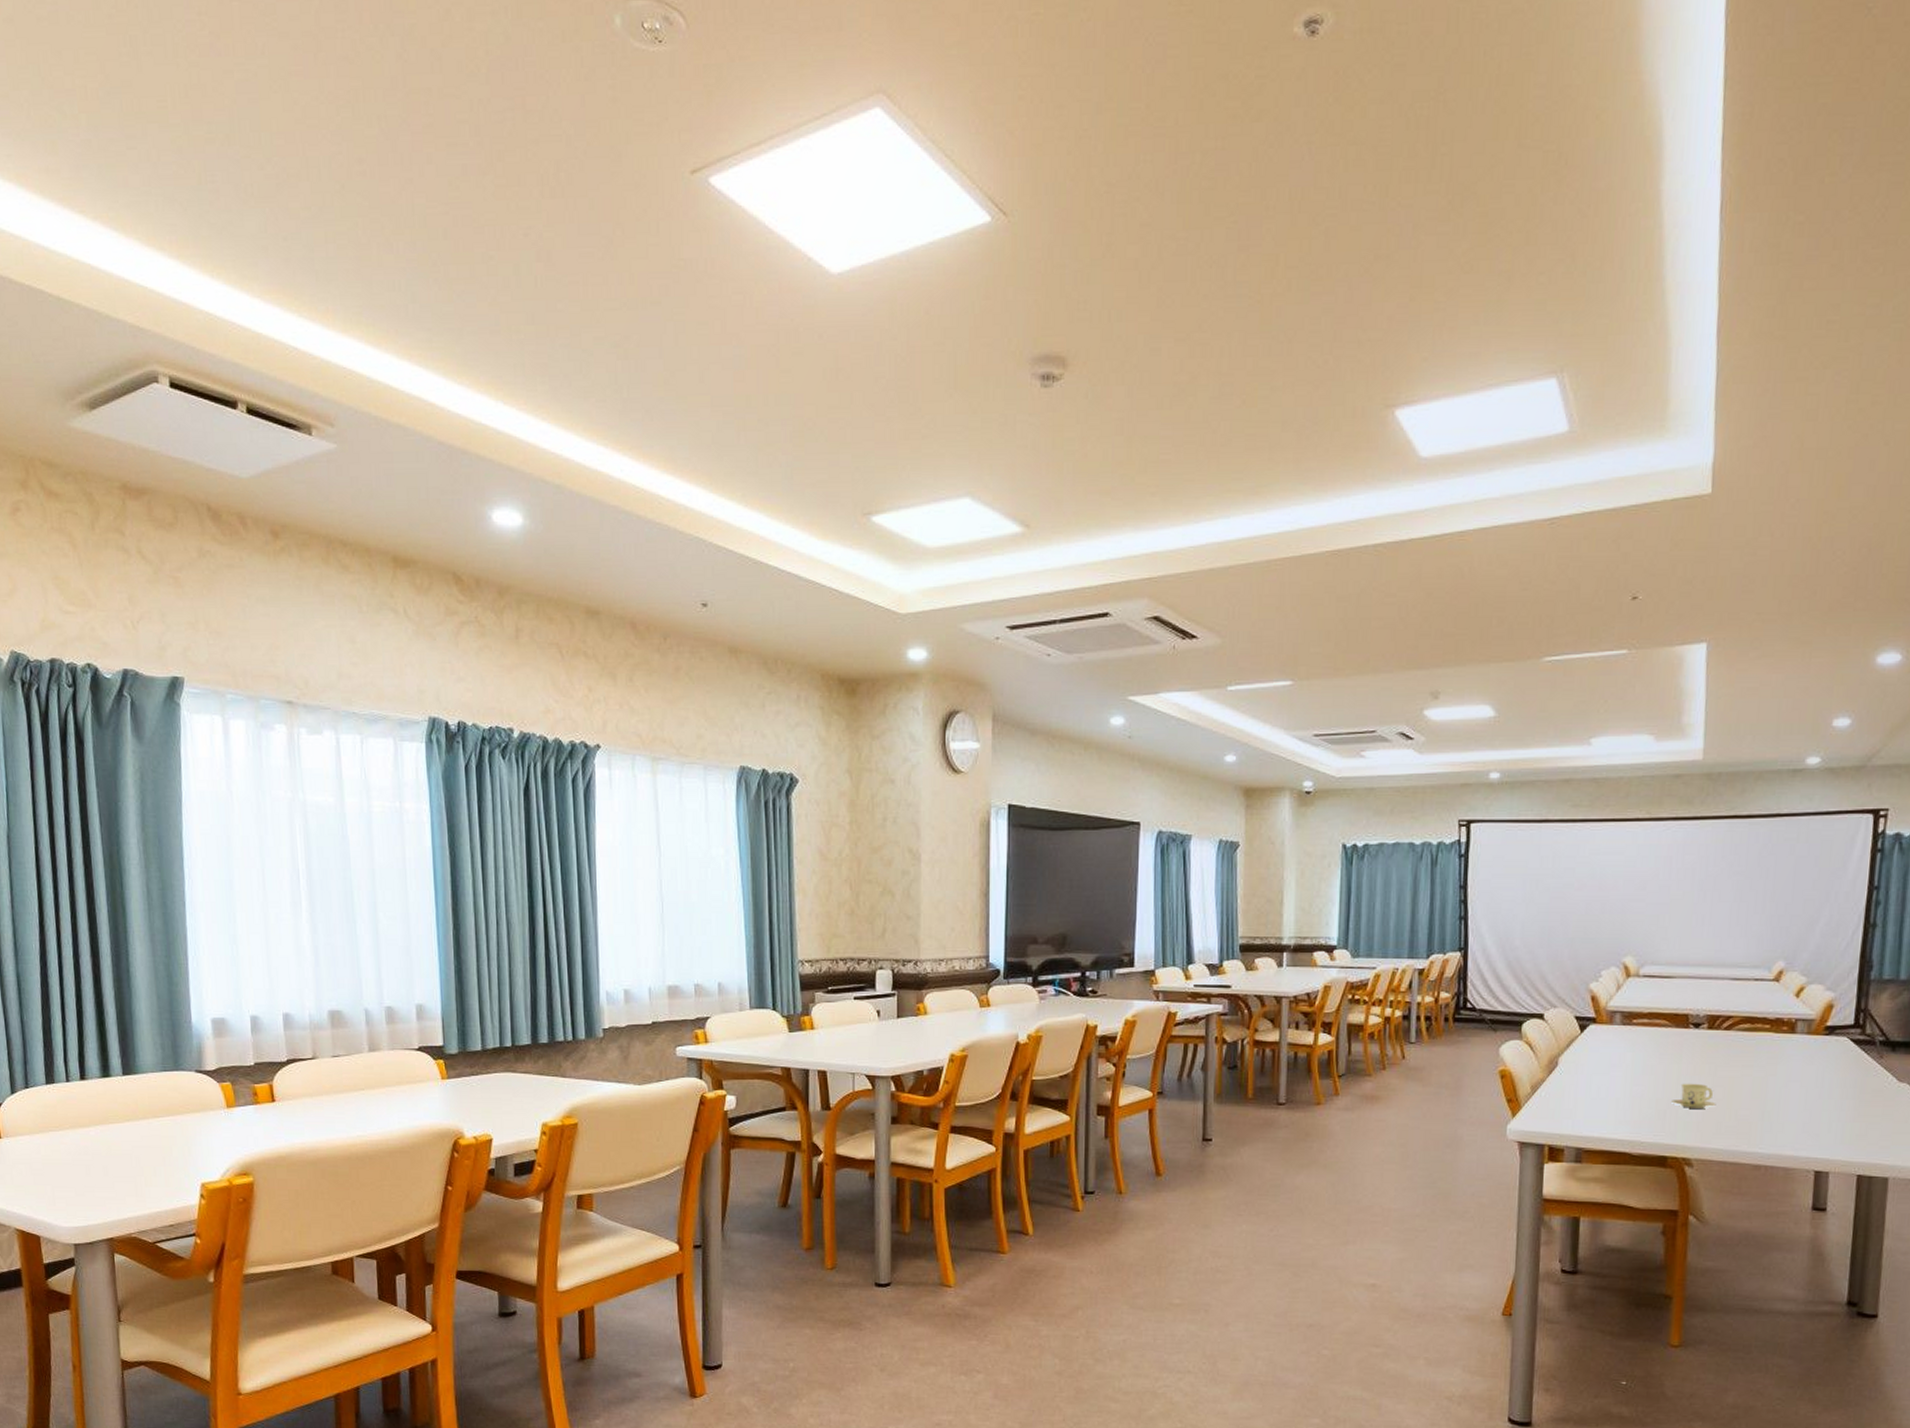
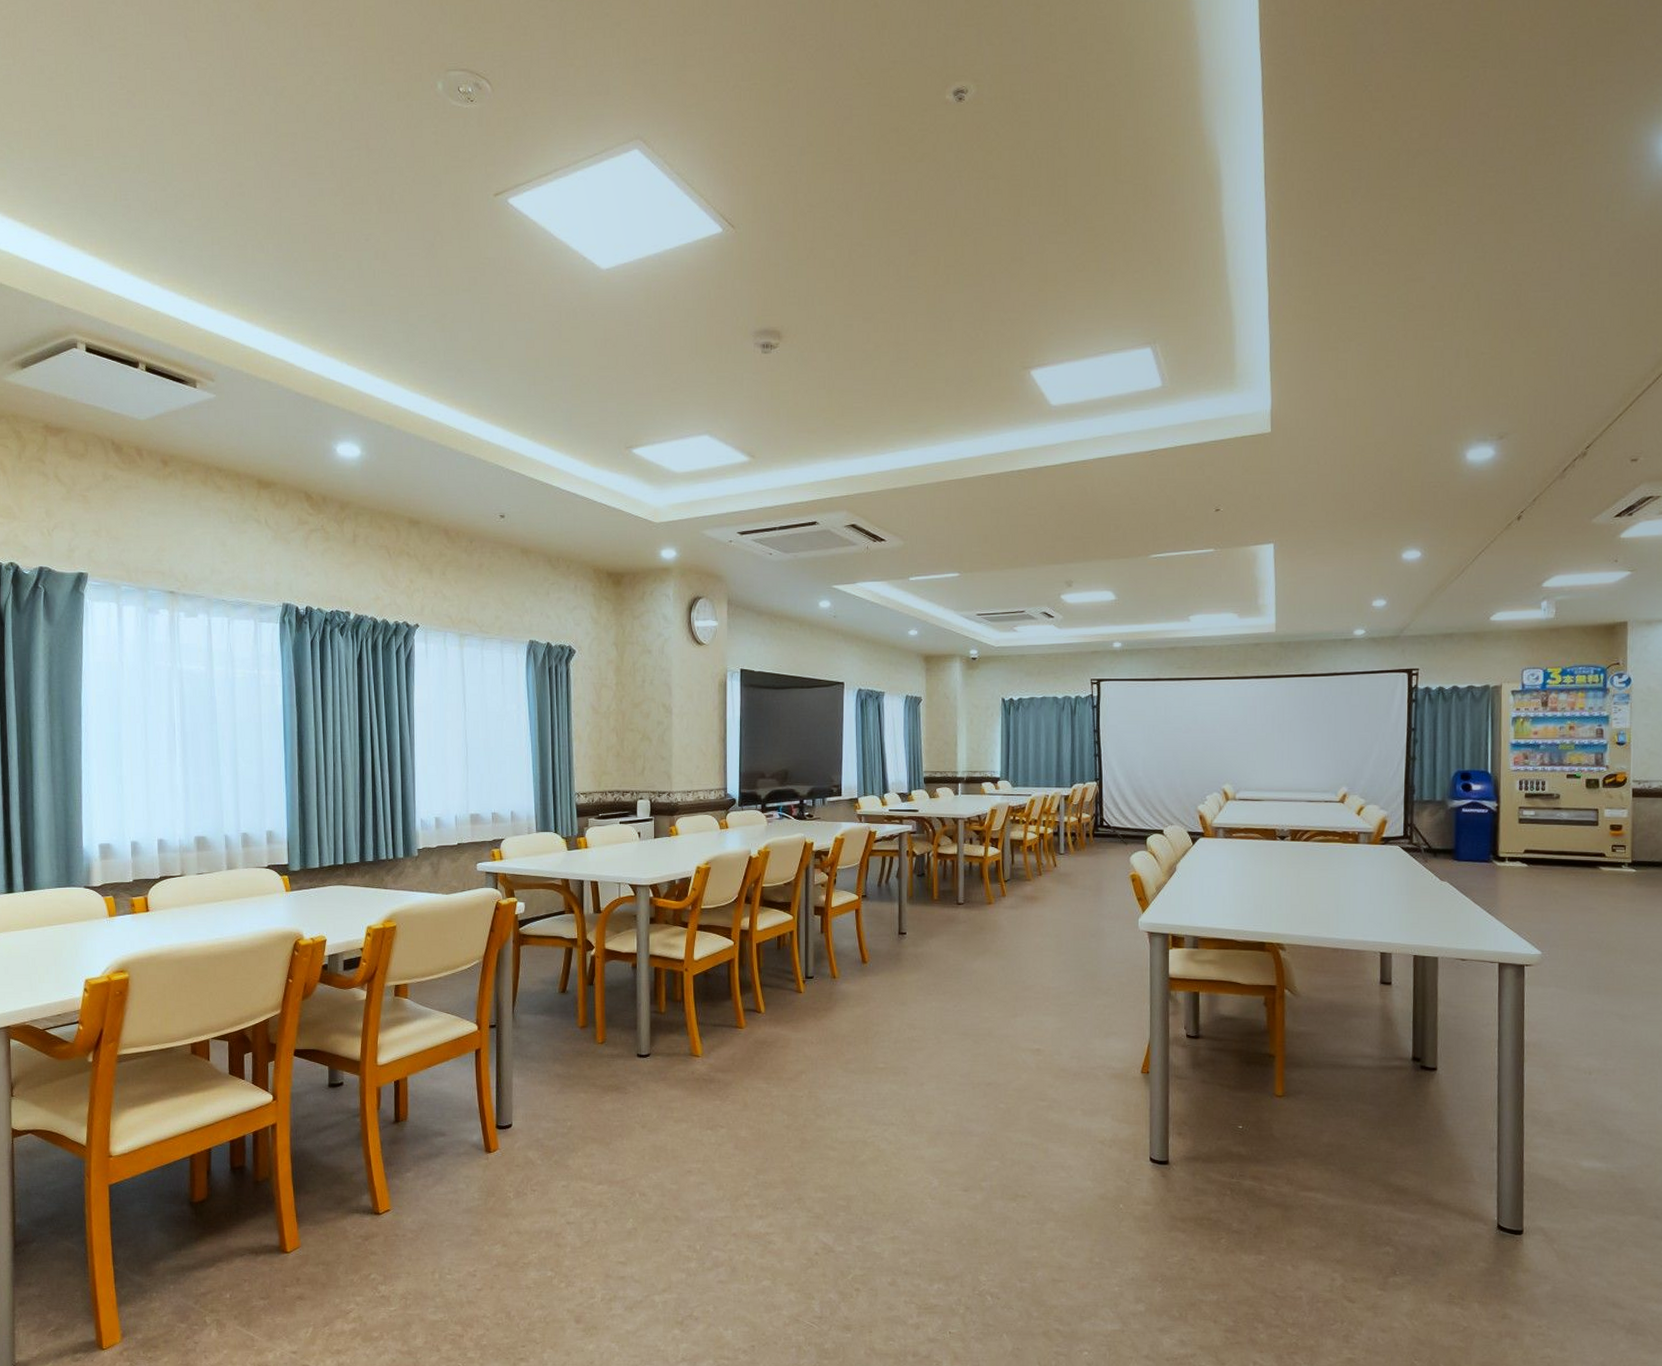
cup and saucer: present [1670,1083,1716,1108] -> none [1265,883,1301,904]

